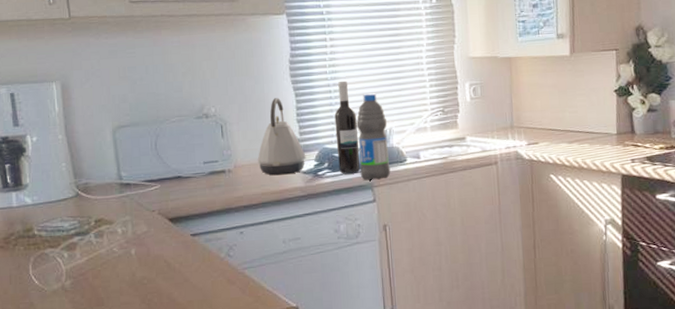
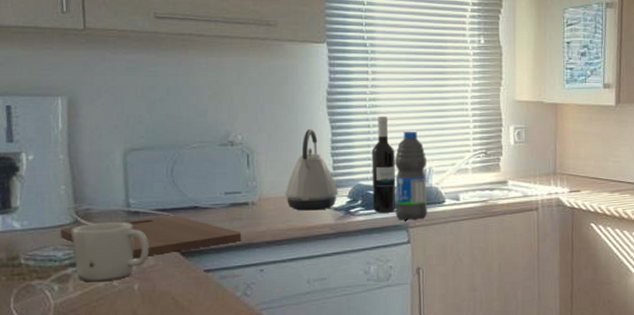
cutting board: none [64,185,222,226] -> present [60,215,242,258]
mug: none [75,193,142,249] -> present [72,222,149,282]

